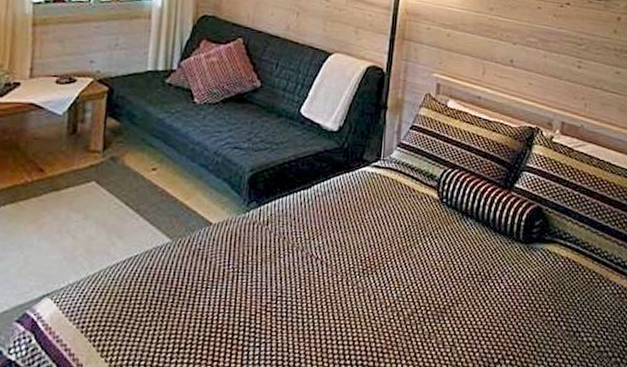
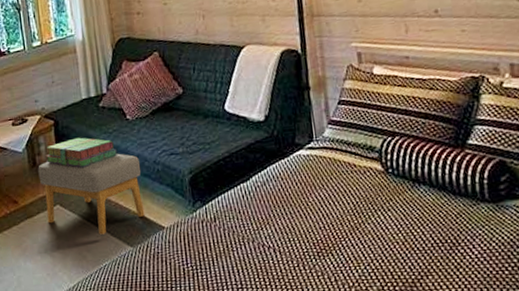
footstool: none [76,131,199,222] -> present [38,153,145,235]
stack of books: none [90,111,177,145] -> present [46,137,118,168]

